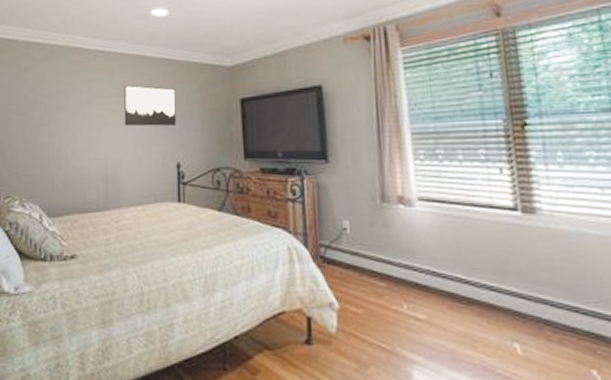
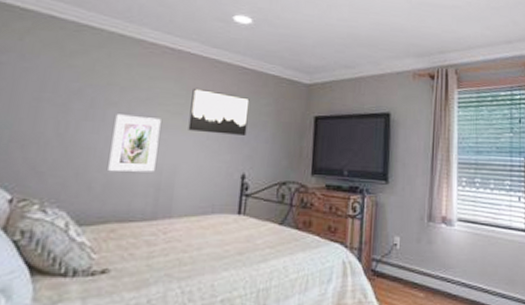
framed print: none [65,116,102,168] -> present [108,114,161,172]

